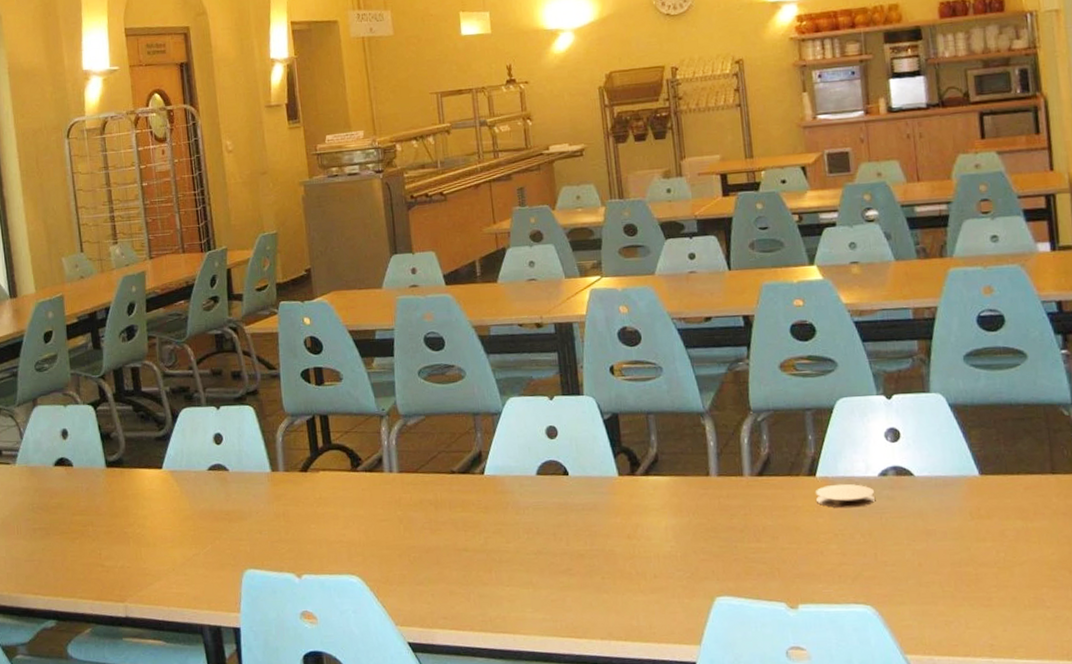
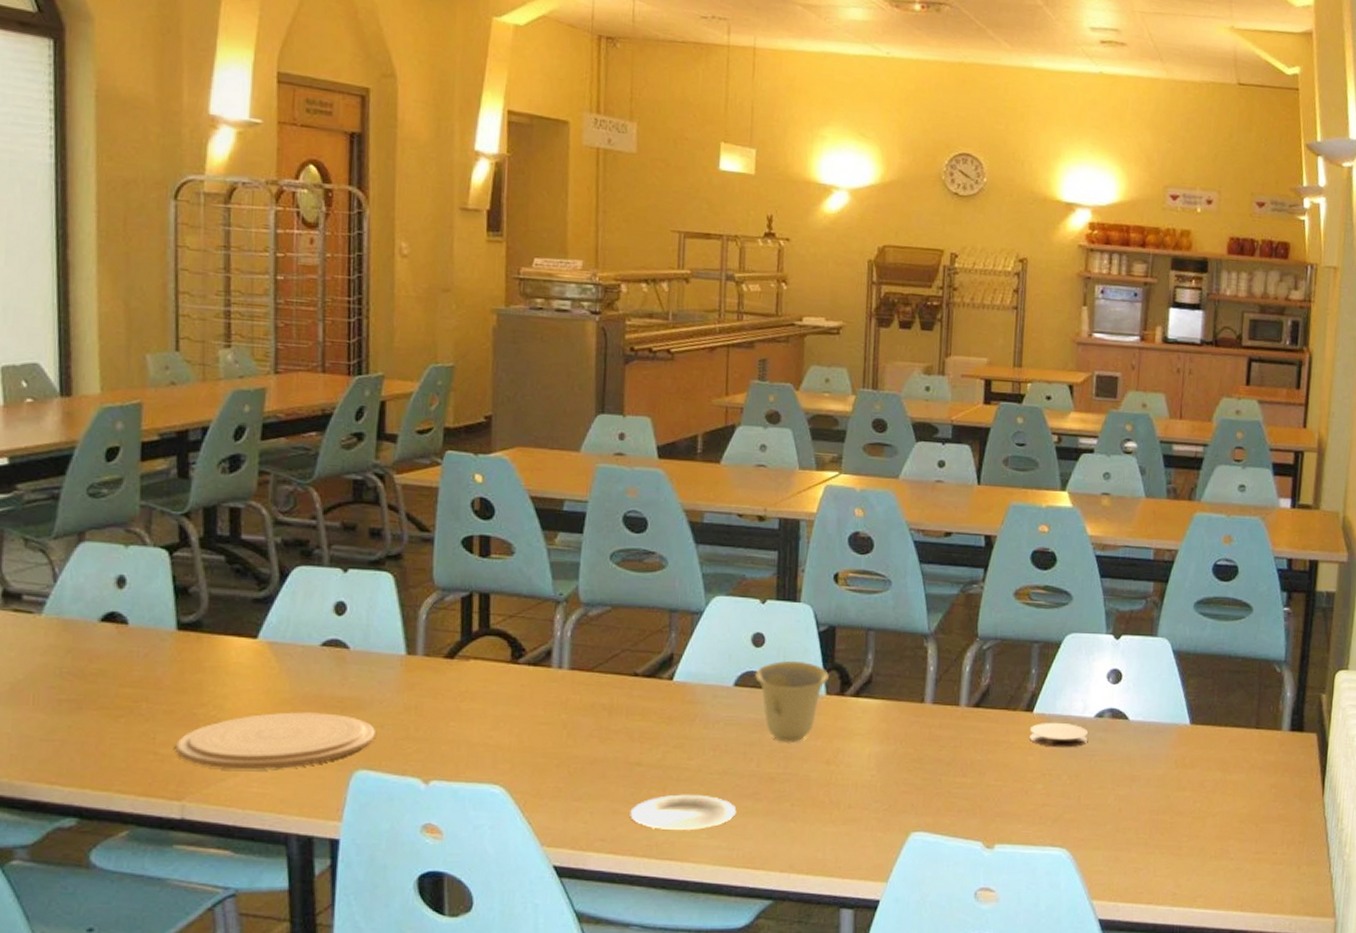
plate: none [116,524,256,575] -> present [176,712,375,770]
plate: none [464,573,555,607] -> present [630,794,737,831]
cup: none [553,448,619,521] -> present [755,661,829,742]

